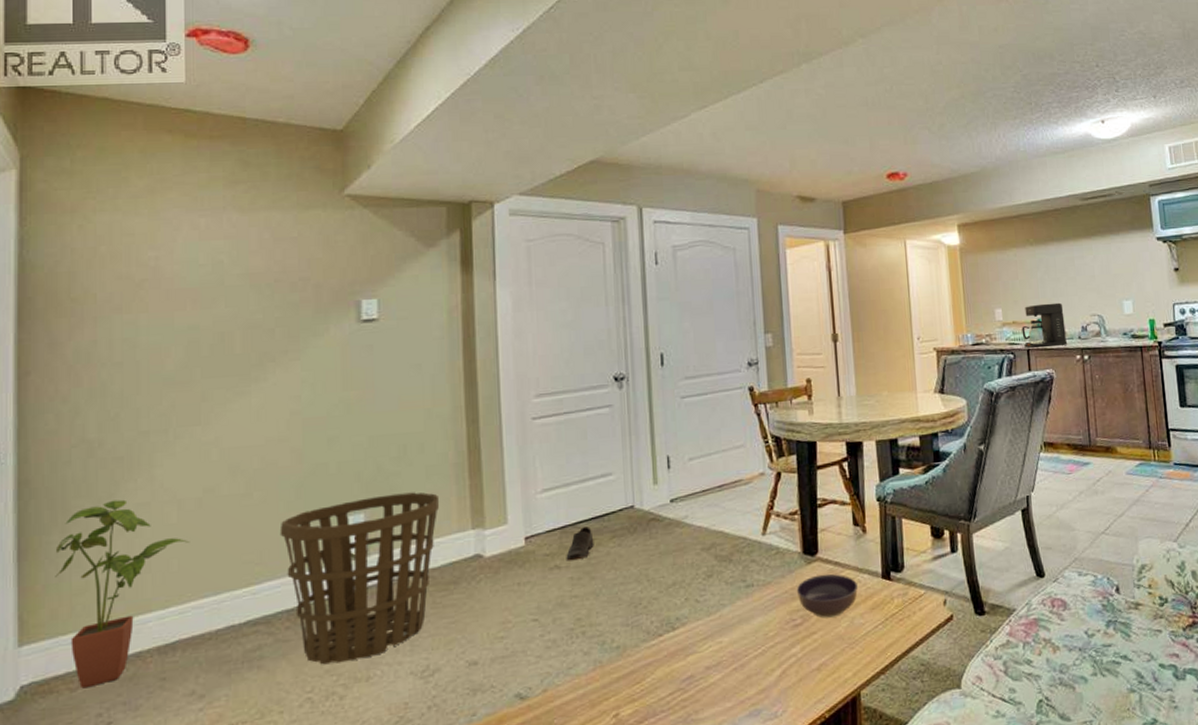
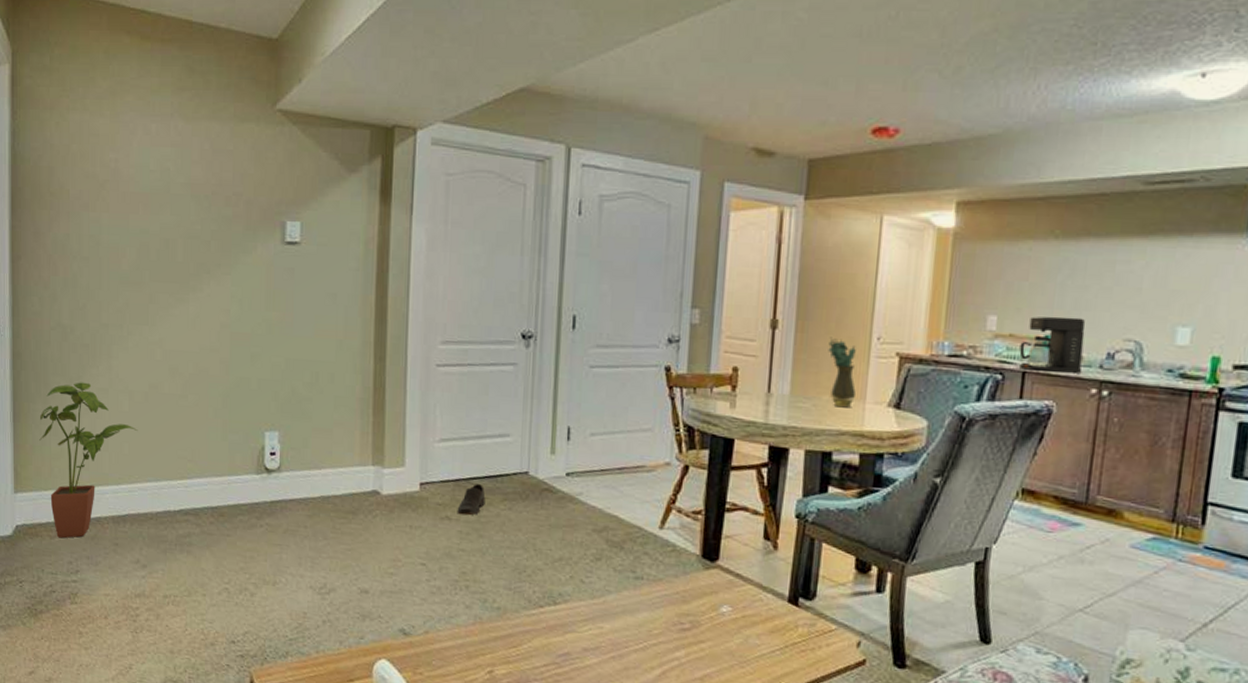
basket: present [279,492,440,665] -> none [208,417,345,565]
bowl: present [797,573,858,619] -> none [689,583,758,631]
vase: none [880,342,908,400] -> present [828,337,856,408]

